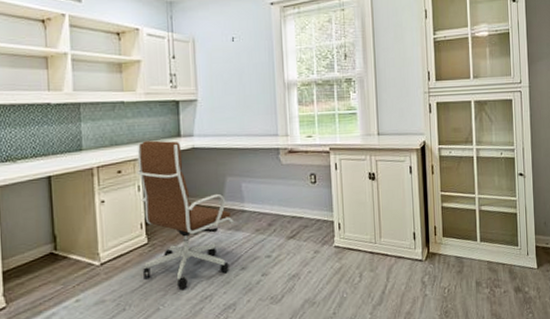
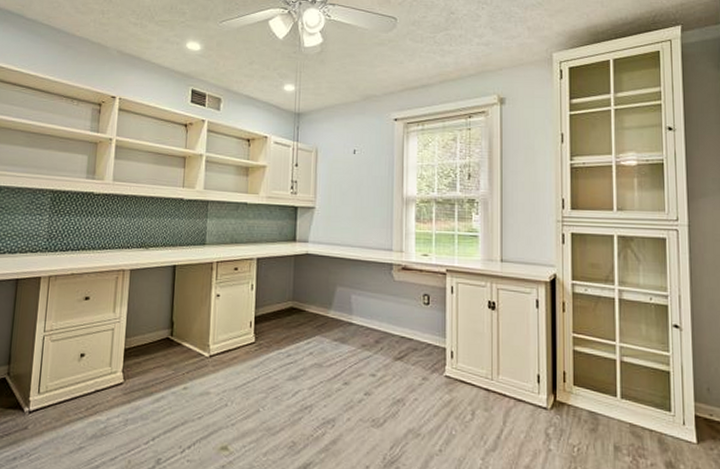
office chair: present [137,140,234,290] -> none [248,242,340,395]

